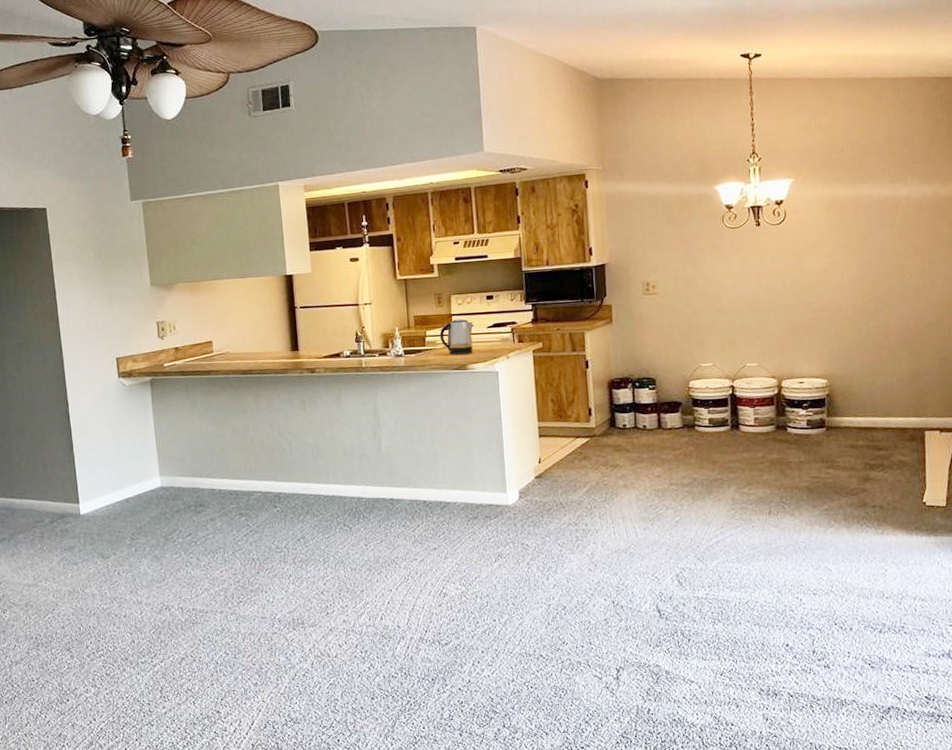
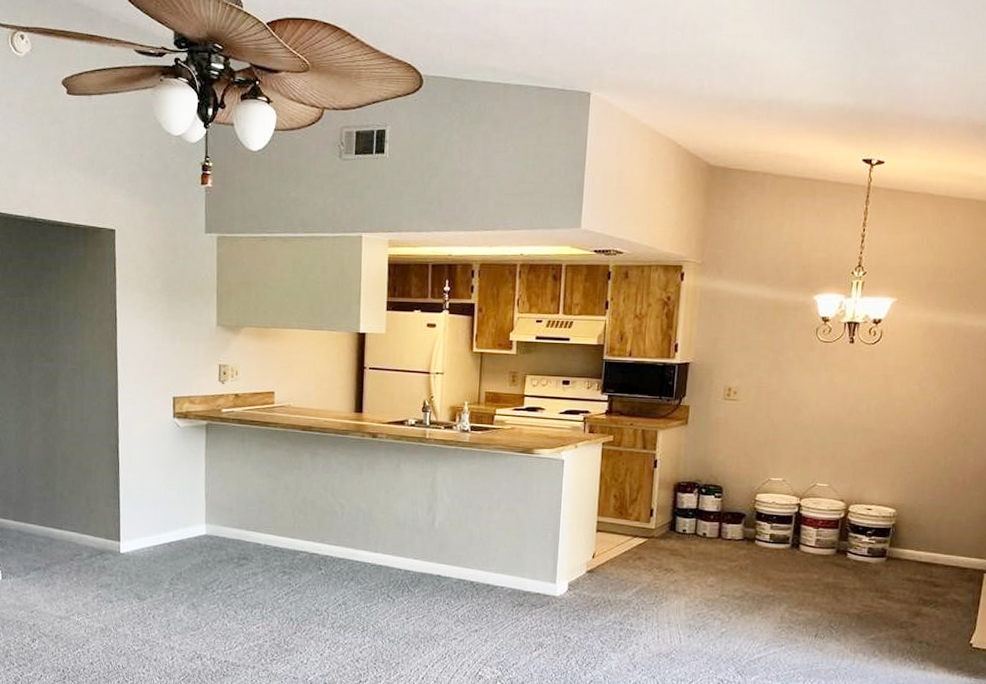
kettle: present [439,318,473,356] -> none [509,400,546,439]

